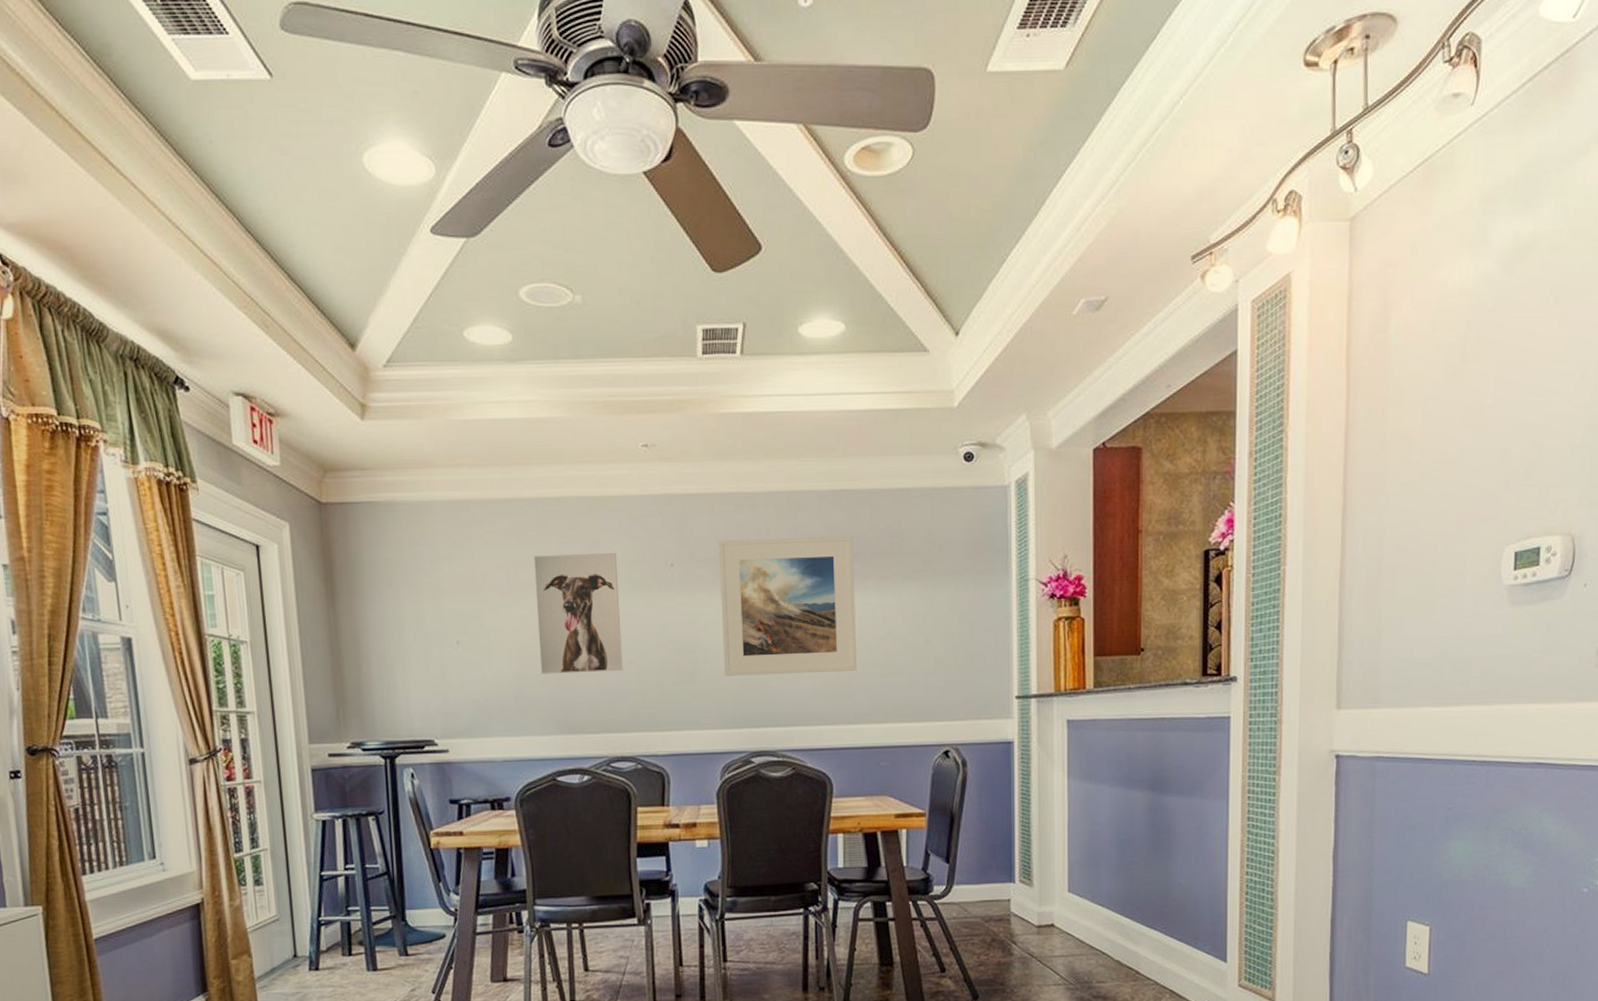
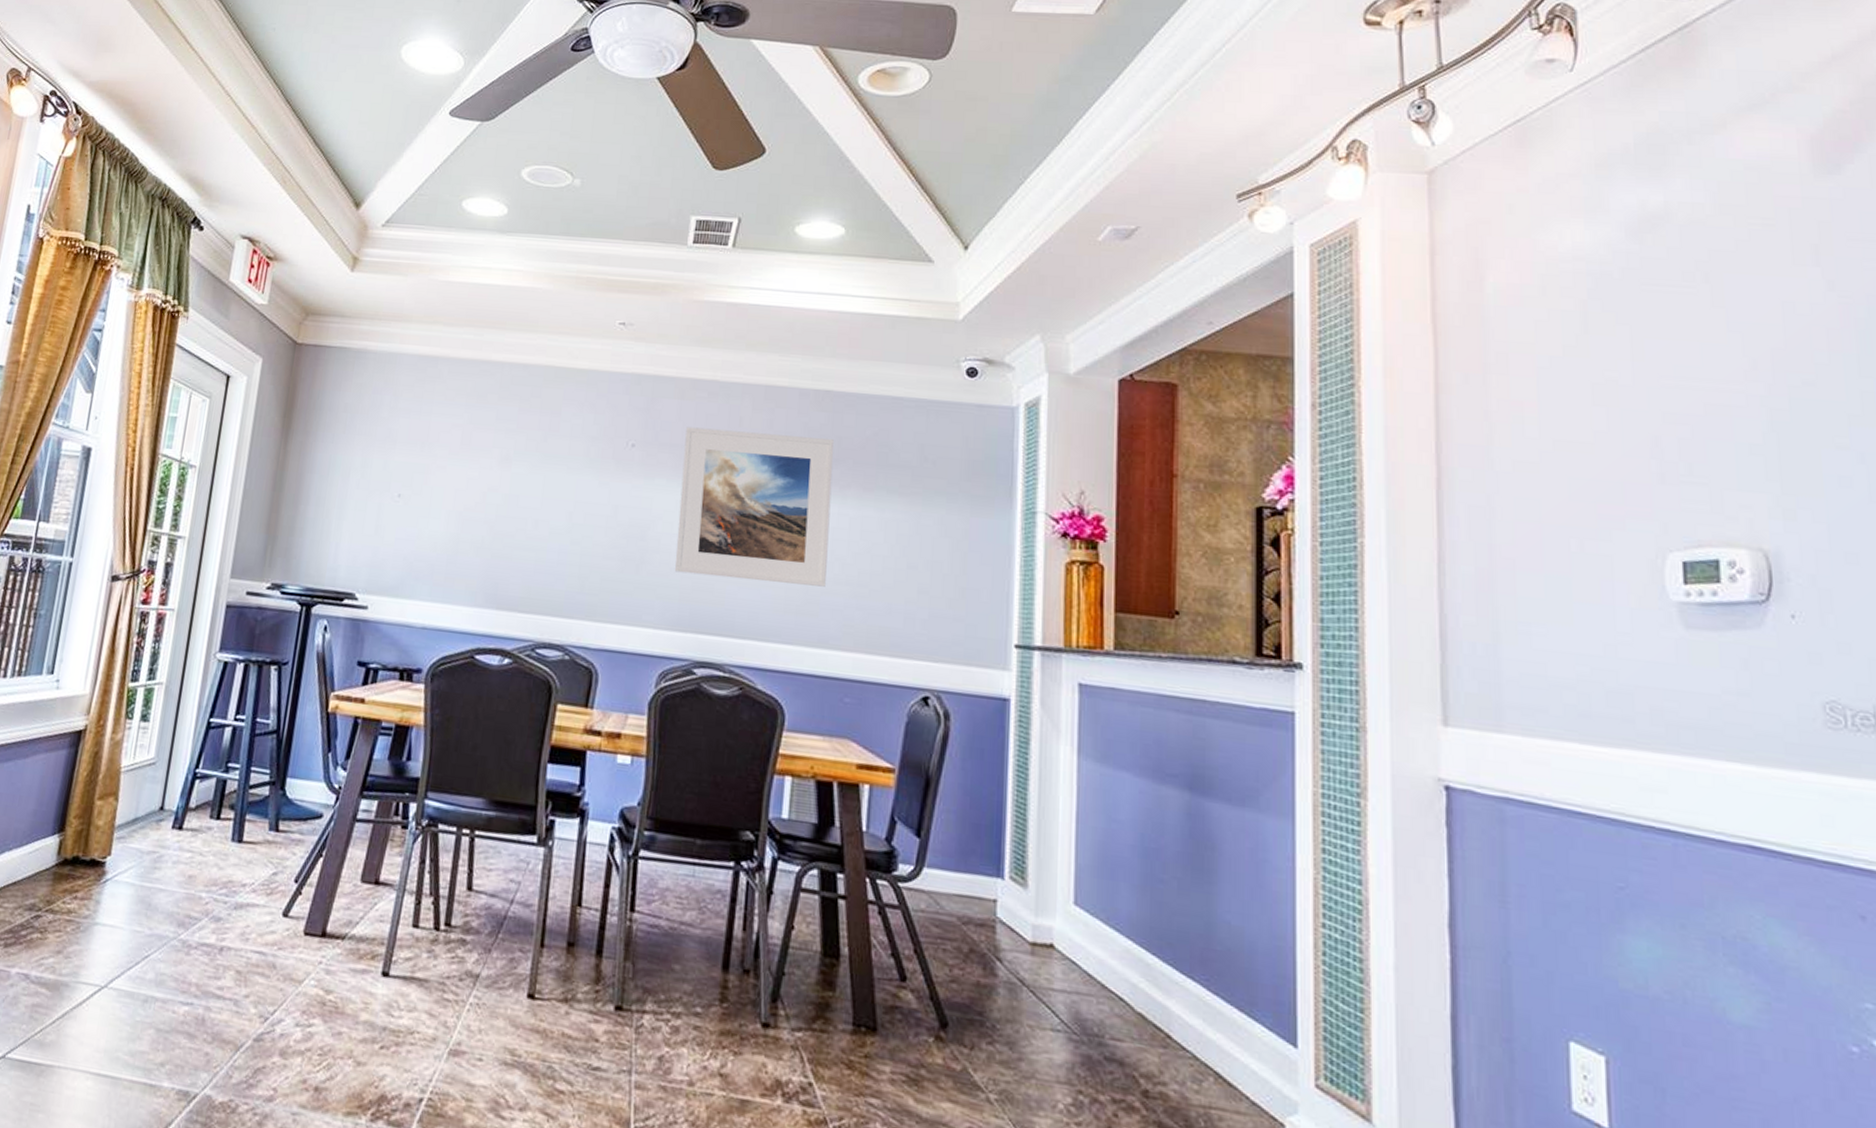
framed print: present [533,553,623,674] -> none [478,418,576,550]

